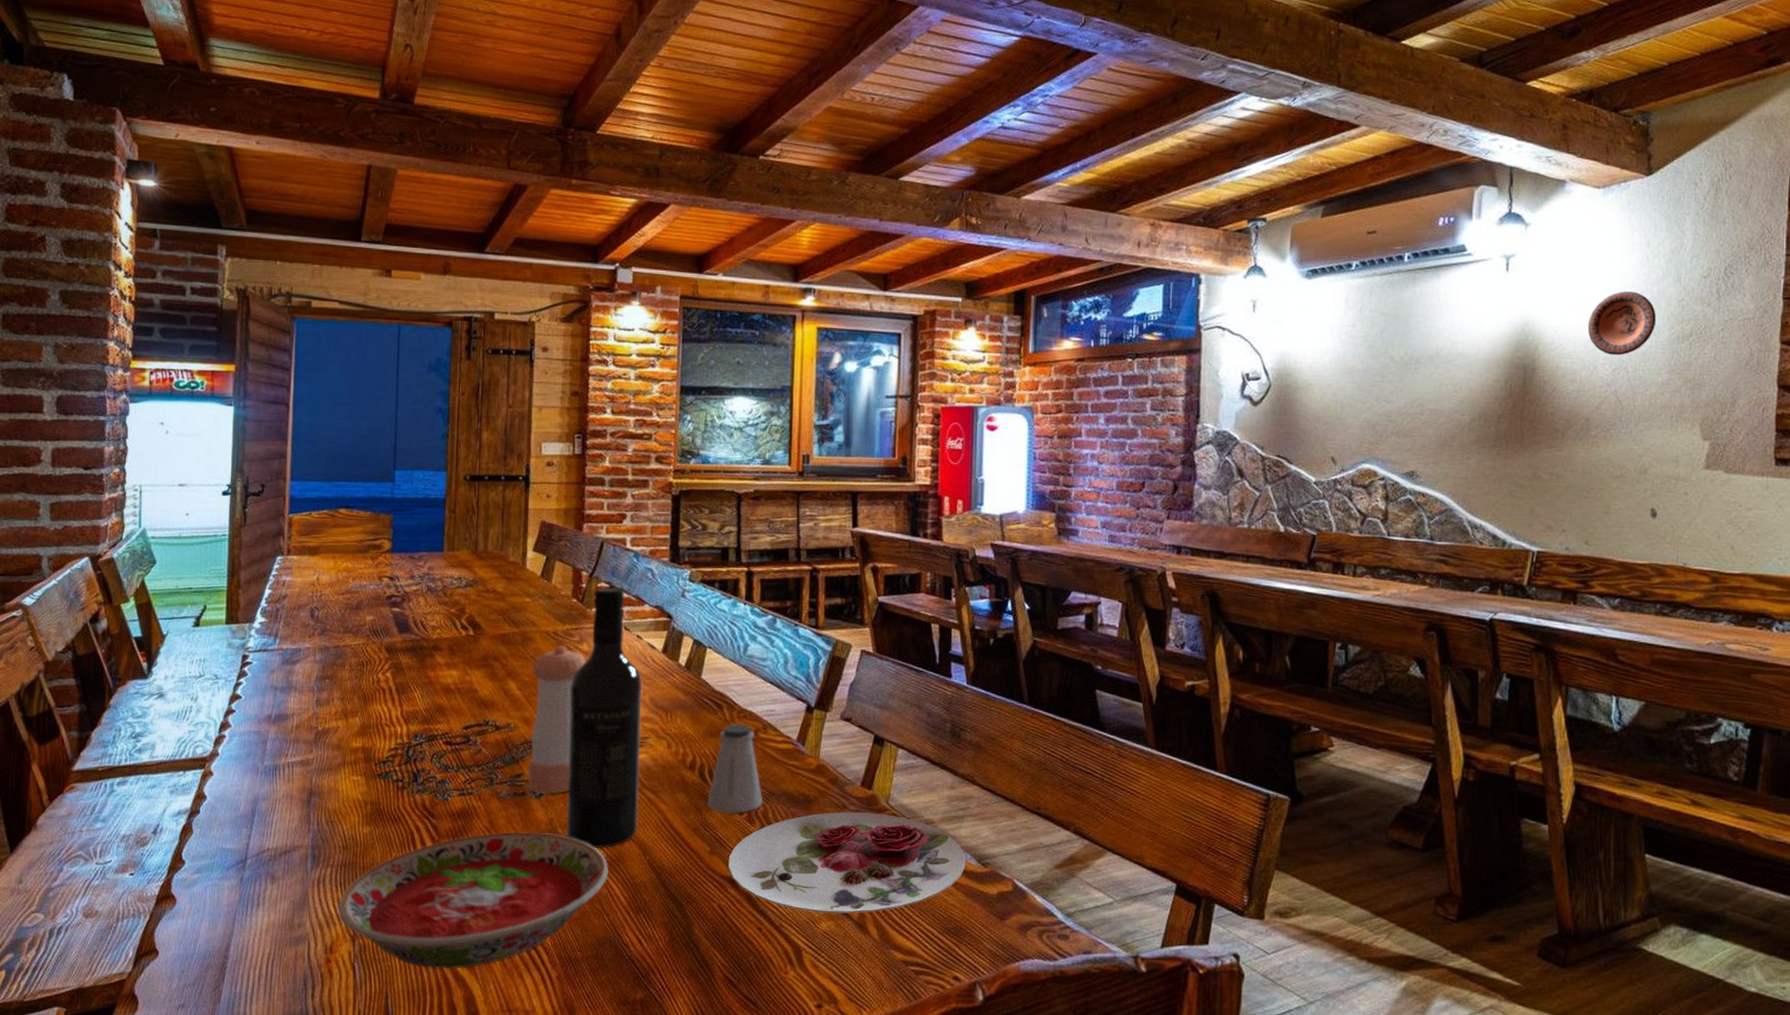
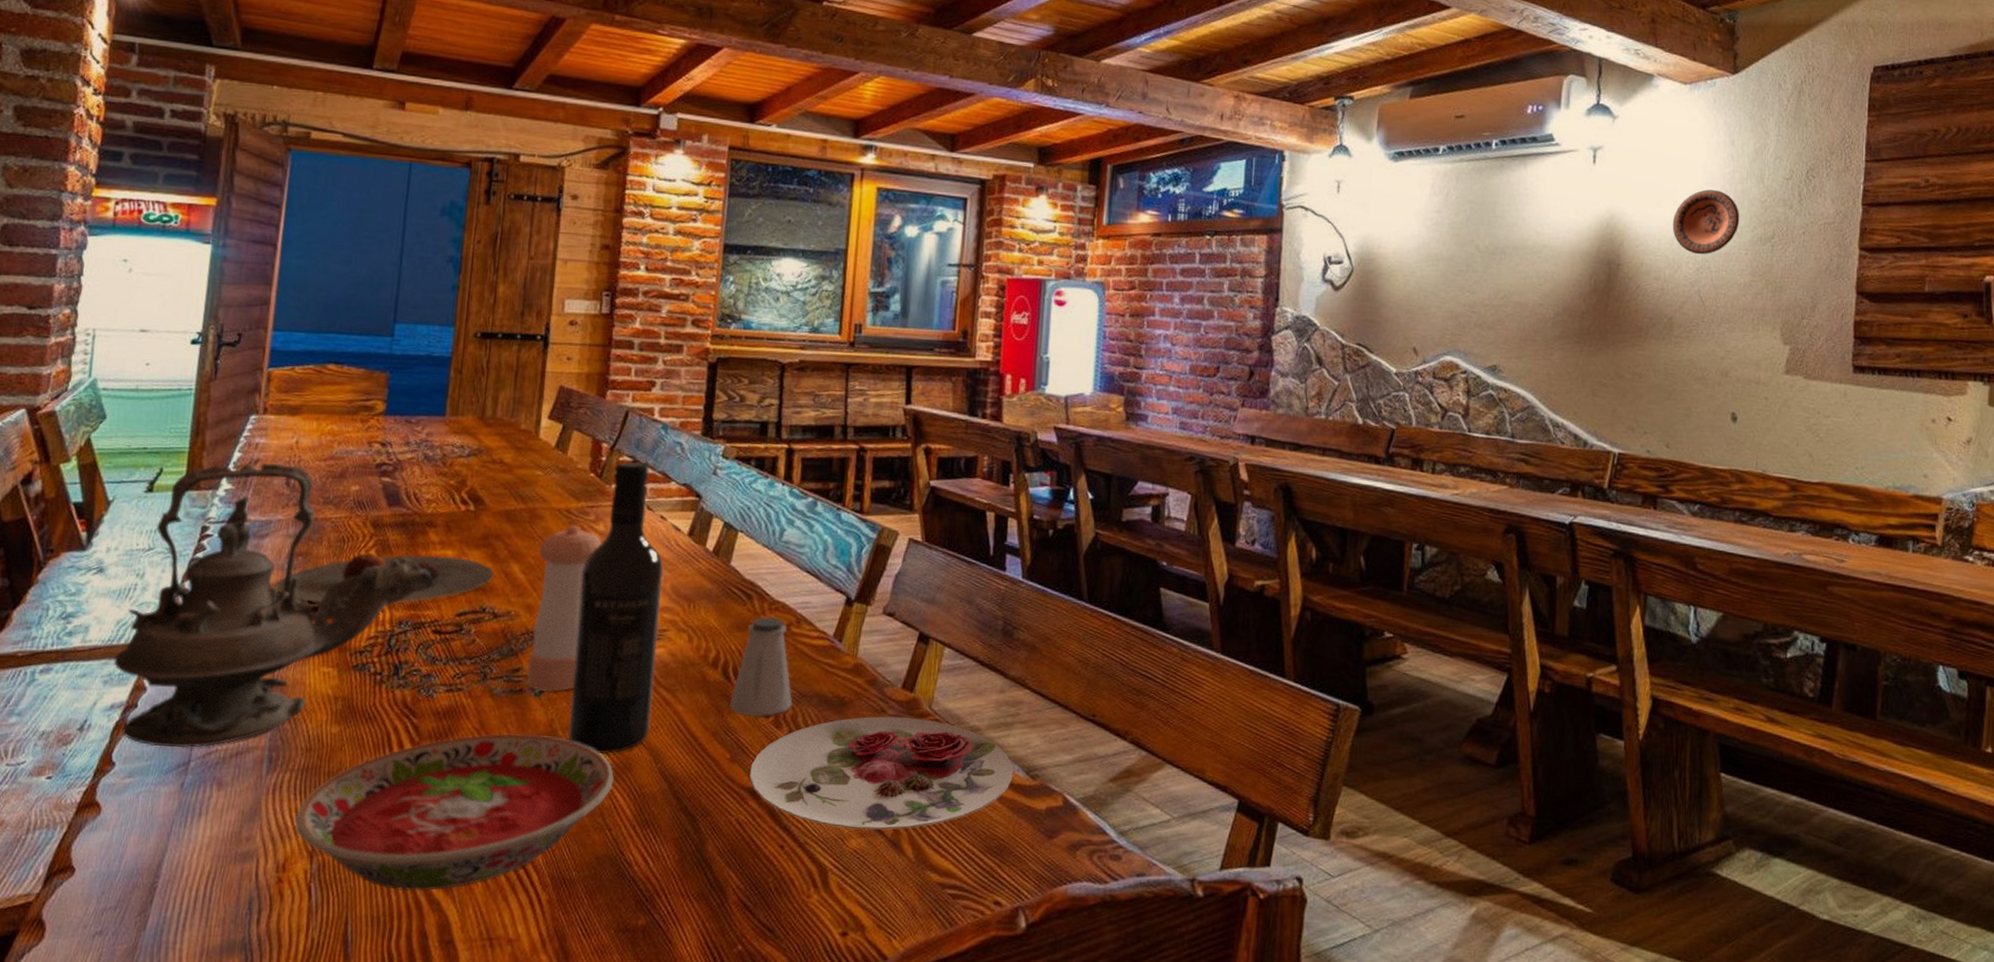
teapot: none [177,598,442,848] -> present [113,463,434,748]
plate: none [308,674,494,720] -> present [275,552,494,605]

